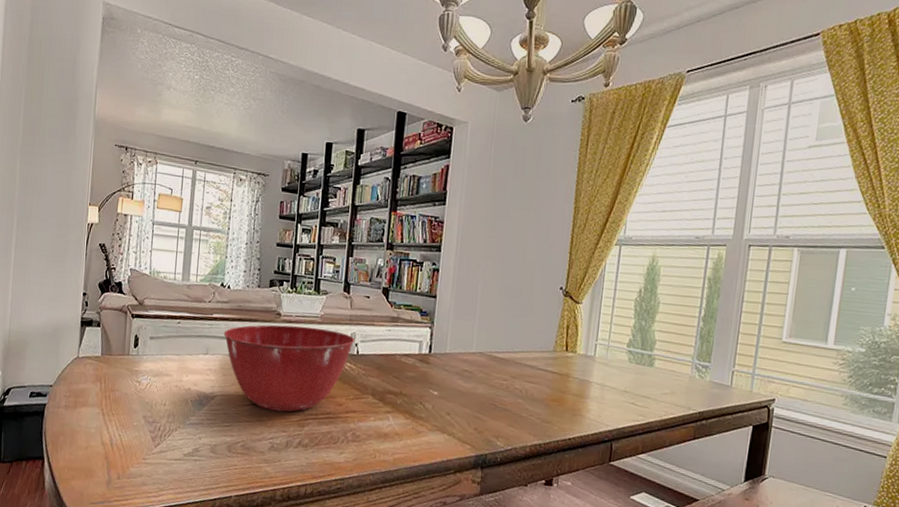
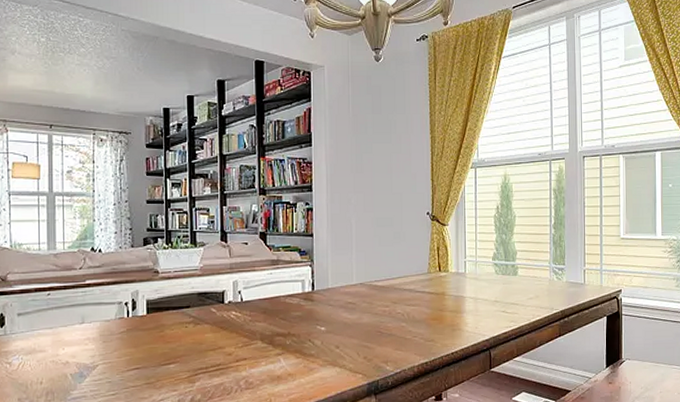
mixing bowl: present [223,325,355,412] -> none [99,280,238,371]

